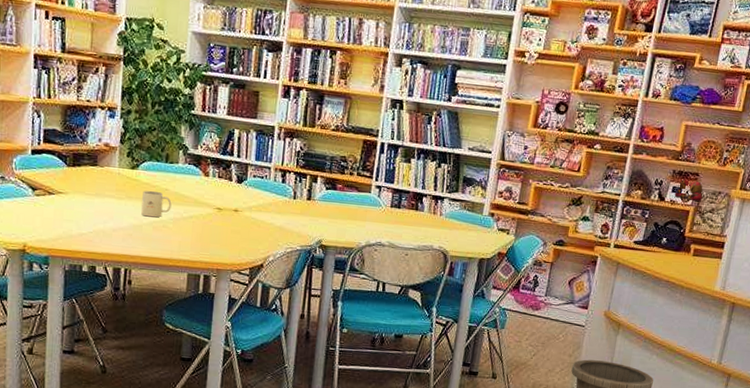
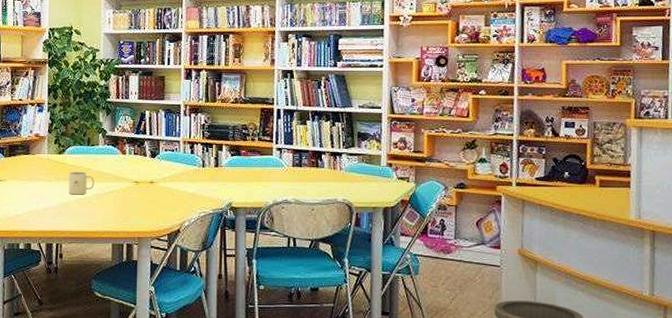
stuffed animal: present [674,179,703,202] -> none [568,114,598,135]

